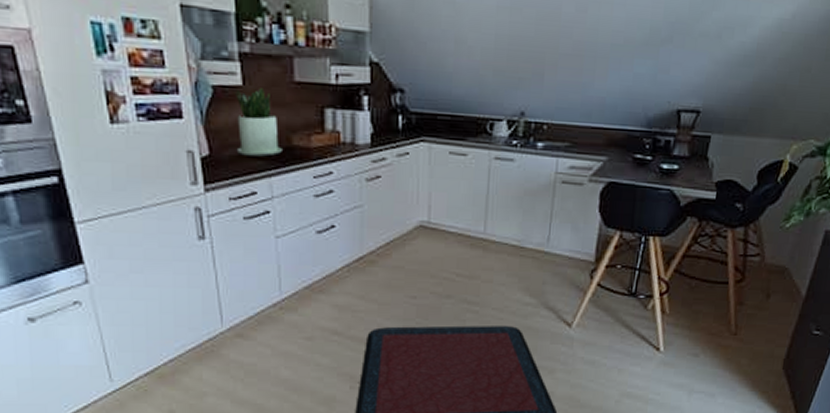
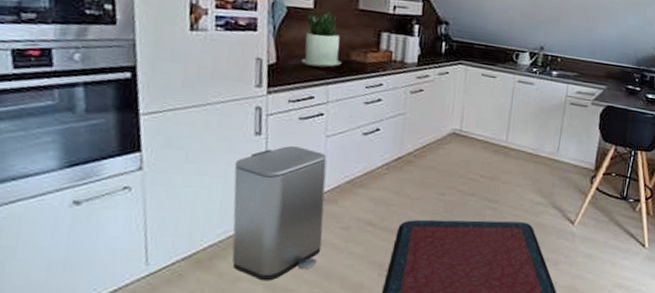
pedal bin: none [182,250,286,396] -> present [232,146,327,281]

